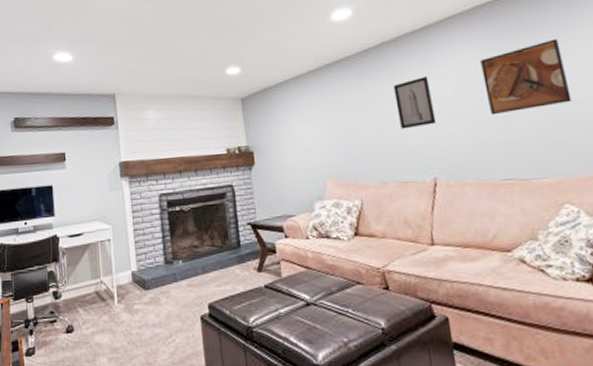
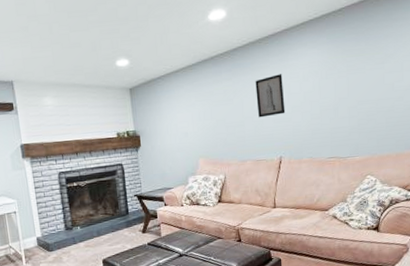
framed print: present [480,38,572,116] -> none [322,46,383,108]

